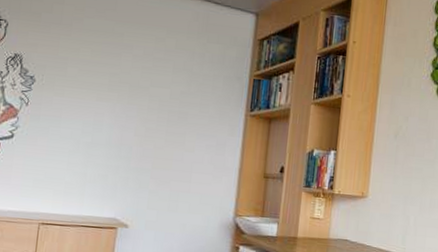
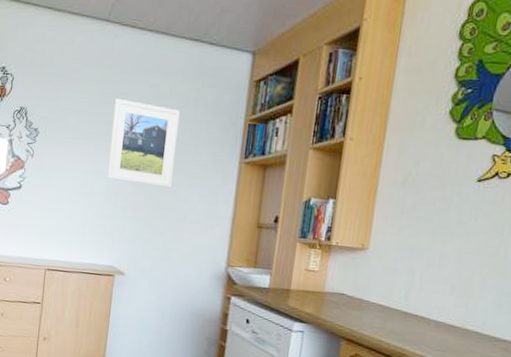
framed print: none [110,49,186,139] -> present [107,98,180,188]

